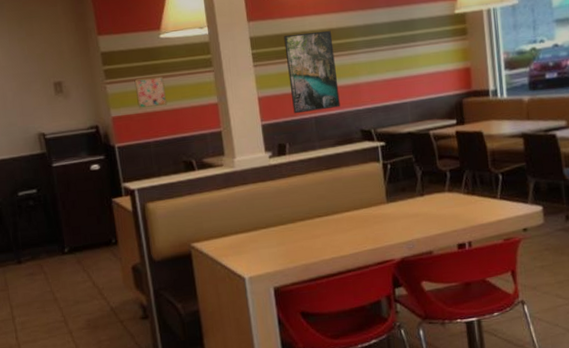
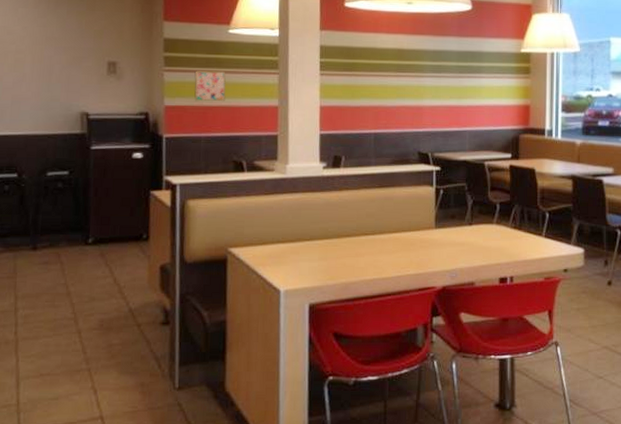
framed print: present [284,30,340,114] -> none [353,48,402,128]

